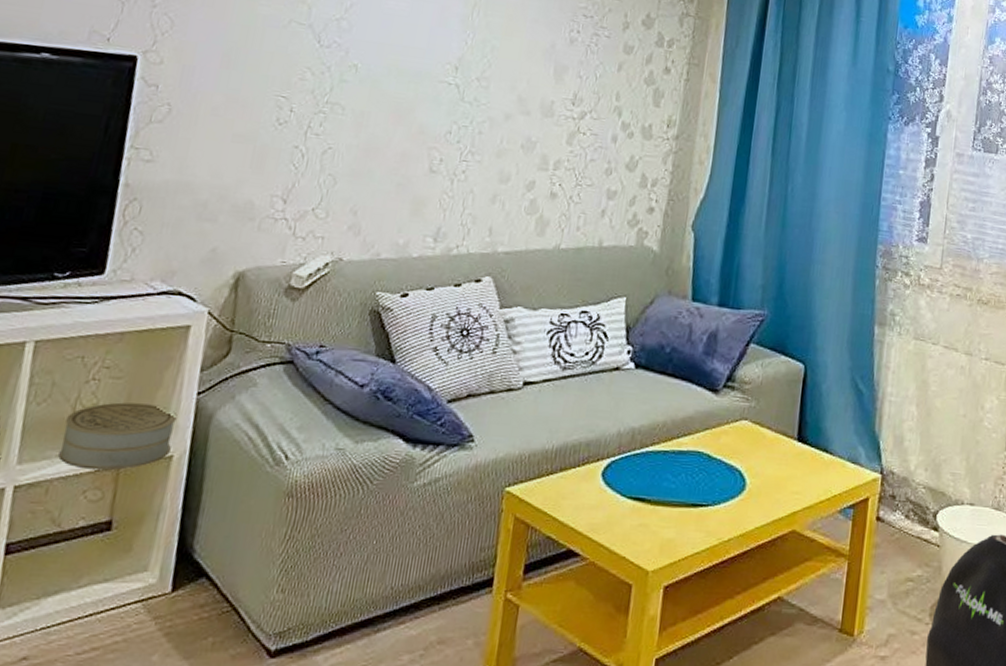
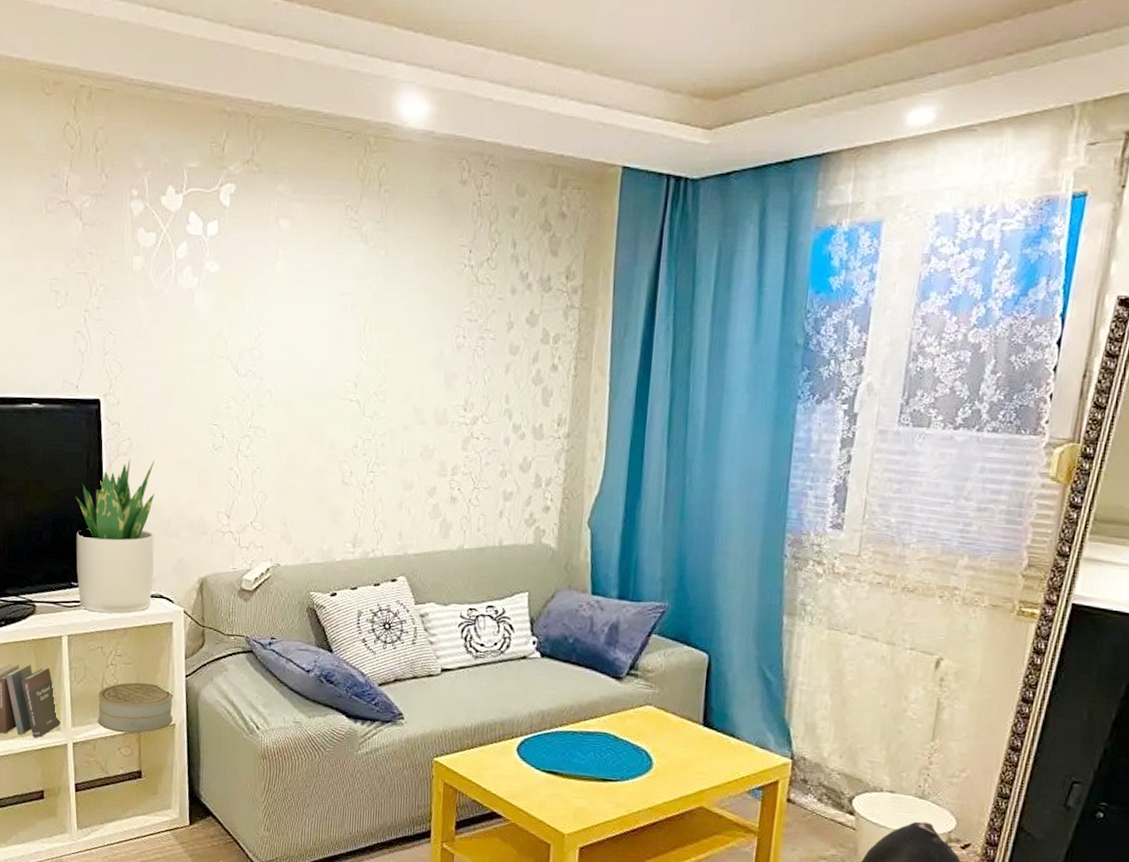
planter: none [60,127,200,314] -> present [74,459,156,614]

